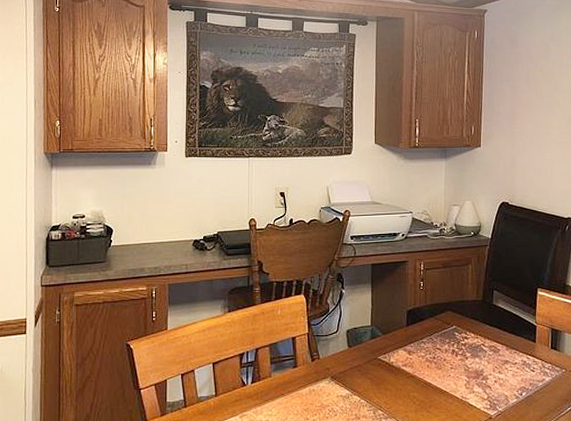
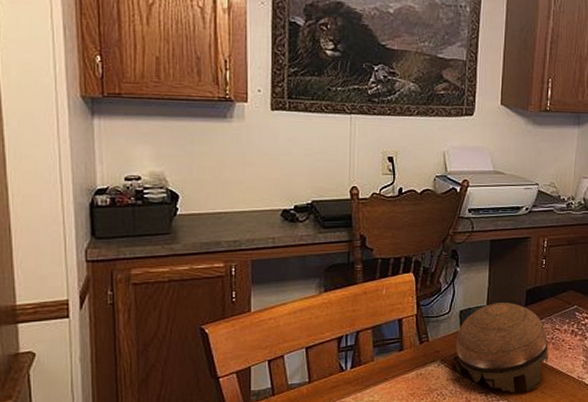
decorative bowl: none [342,323,432,410] -> present [453,303,549,392]

